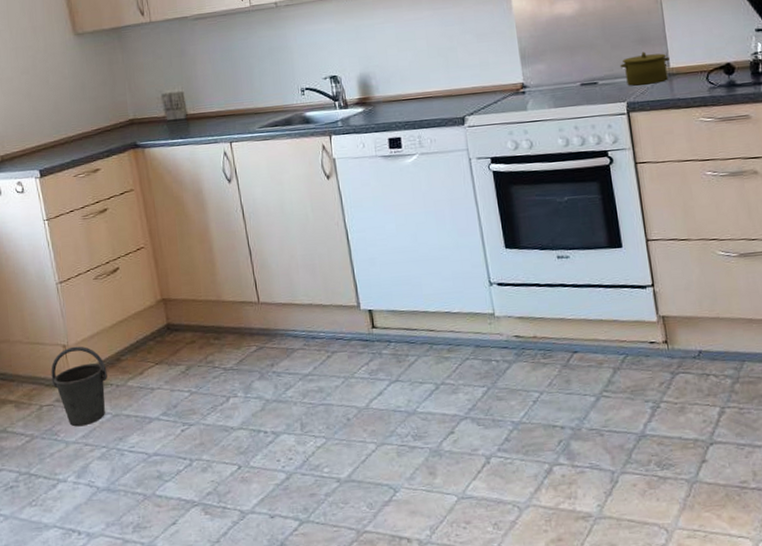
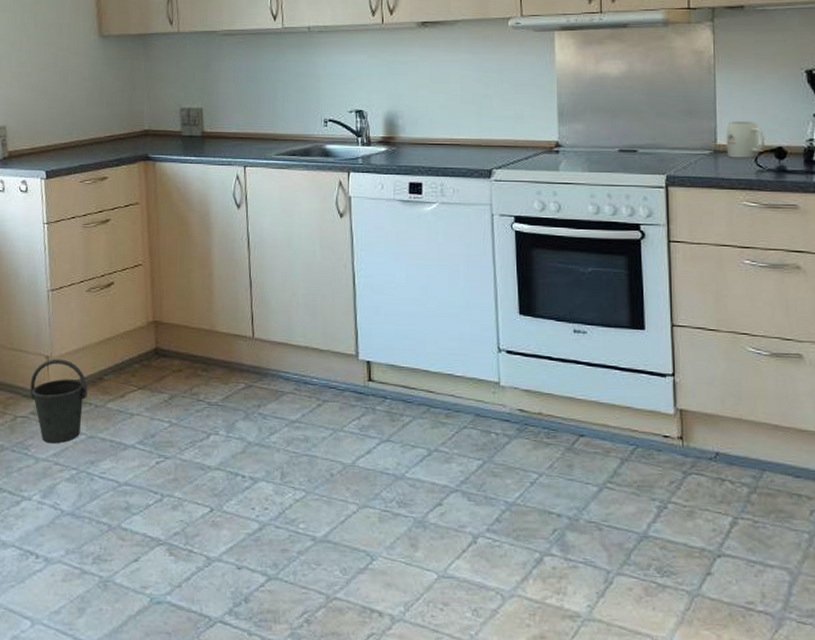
cooking pot: present [619,51,670,86] -> none [663,124,717,159]
mug: none [676,42,715,79] -> present [725,120,766,158]

